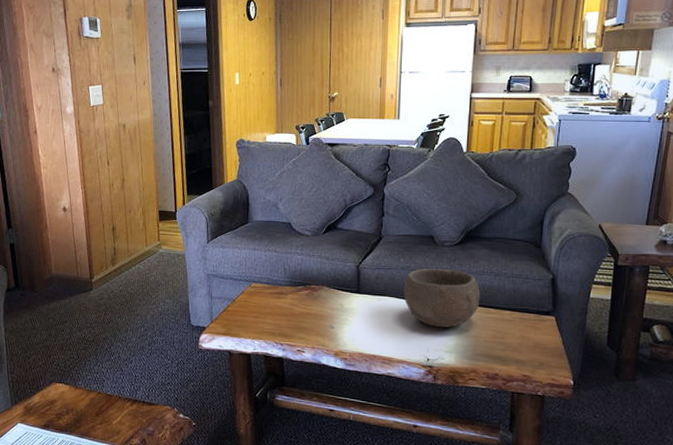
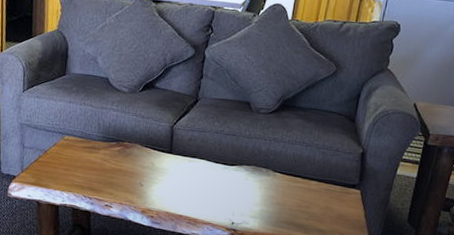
bowl: present [404,268,480,328] -> none [215,133,291,194]

